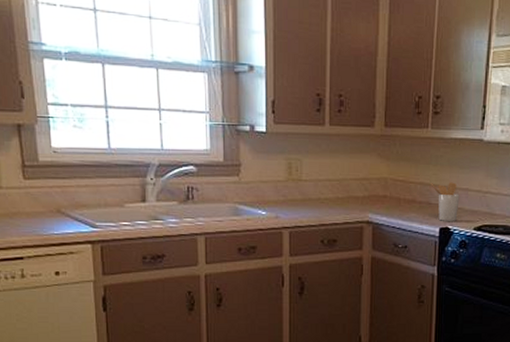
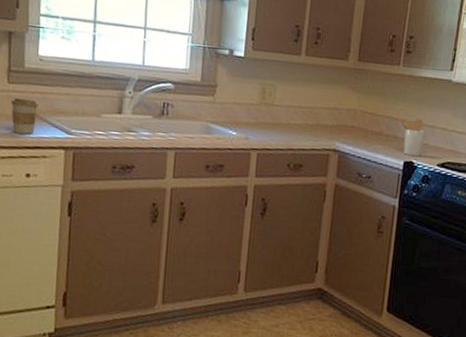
coffee cup: none [29,194,59,231] -> present [10,98,38,134]

